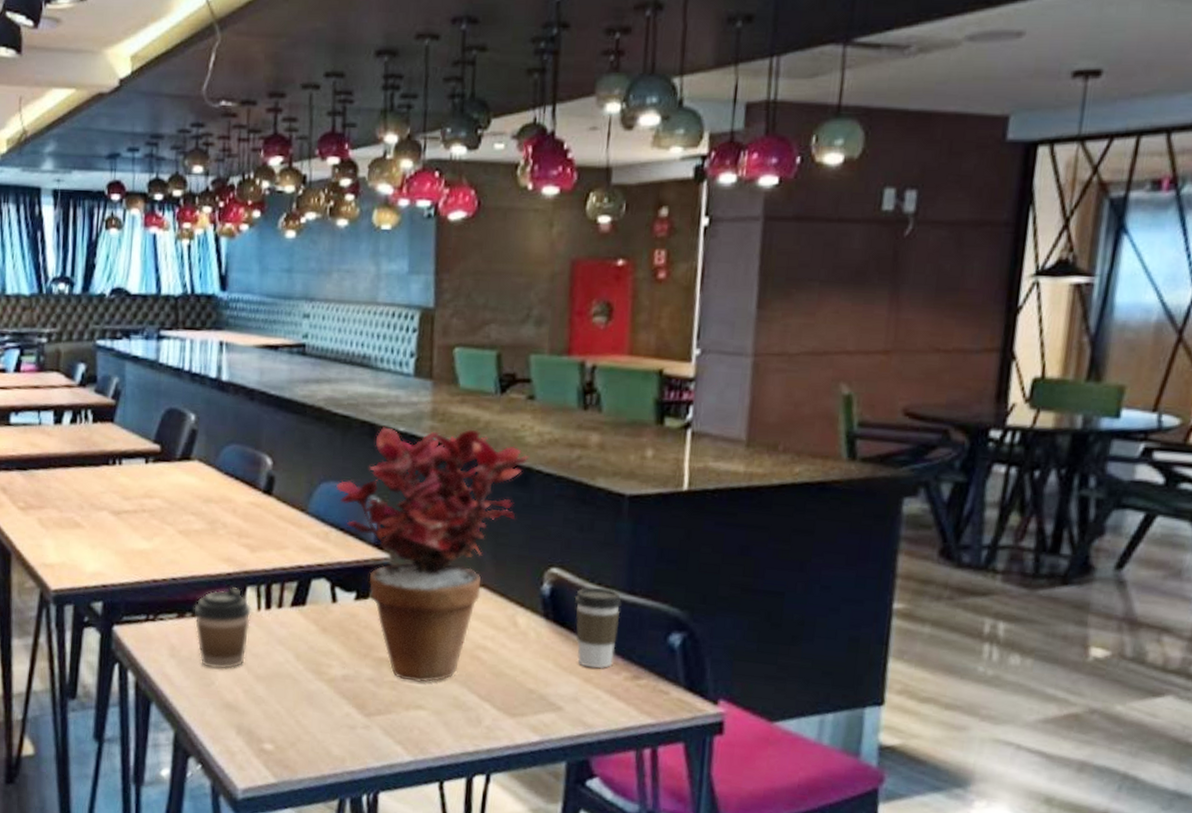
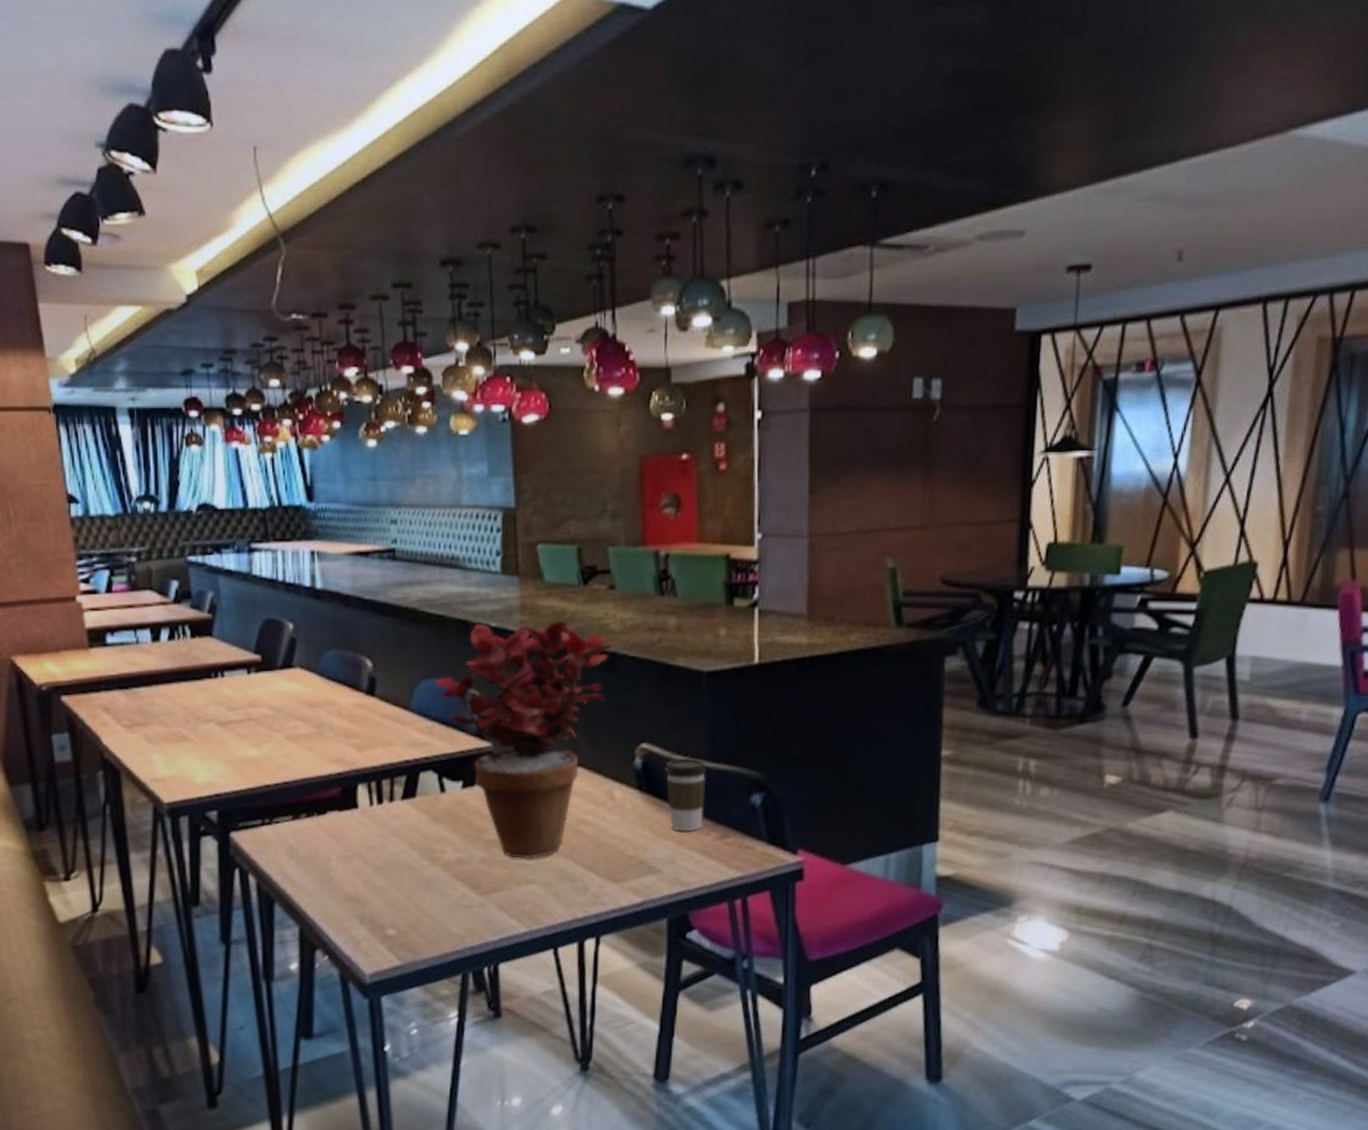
coffee cup: present [193,586,252,670] -> none [307,785,365,865]

